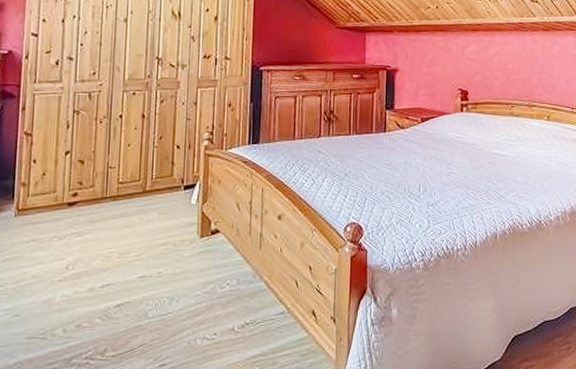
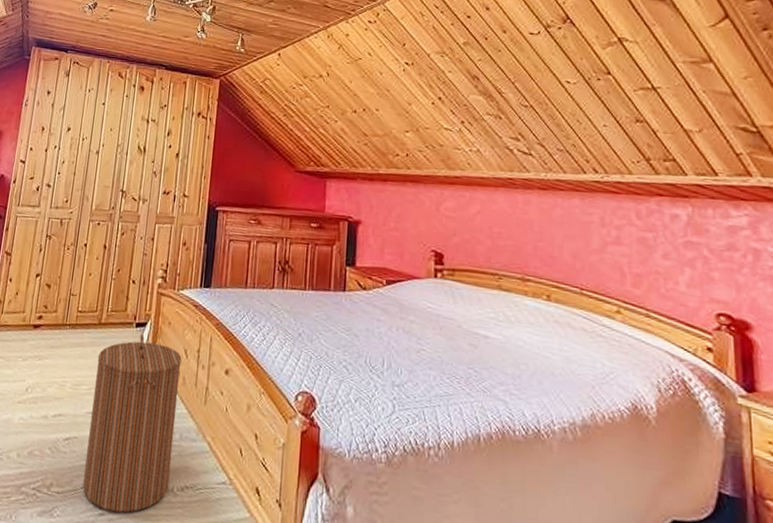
laundry hamper: none [140,196,234,361] -> present [82,334,182,513]

